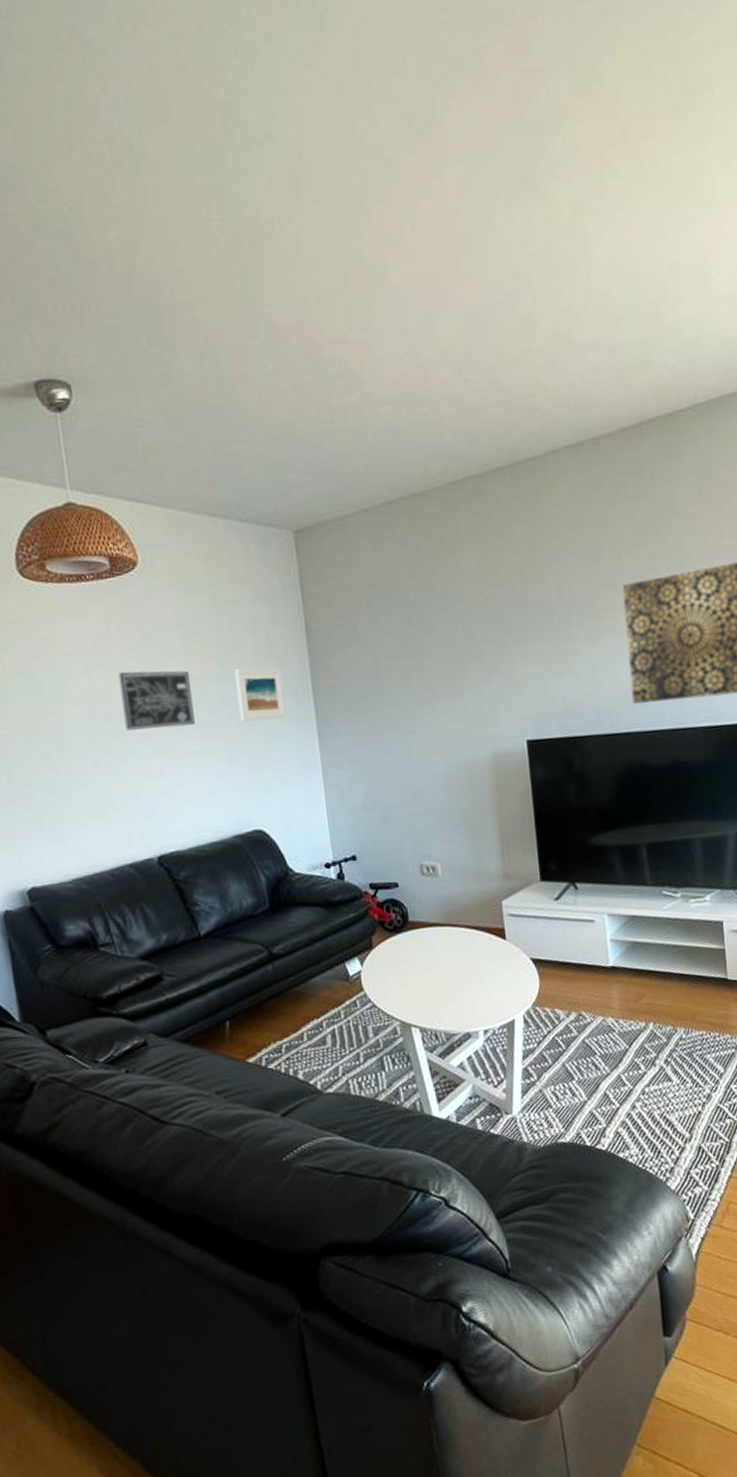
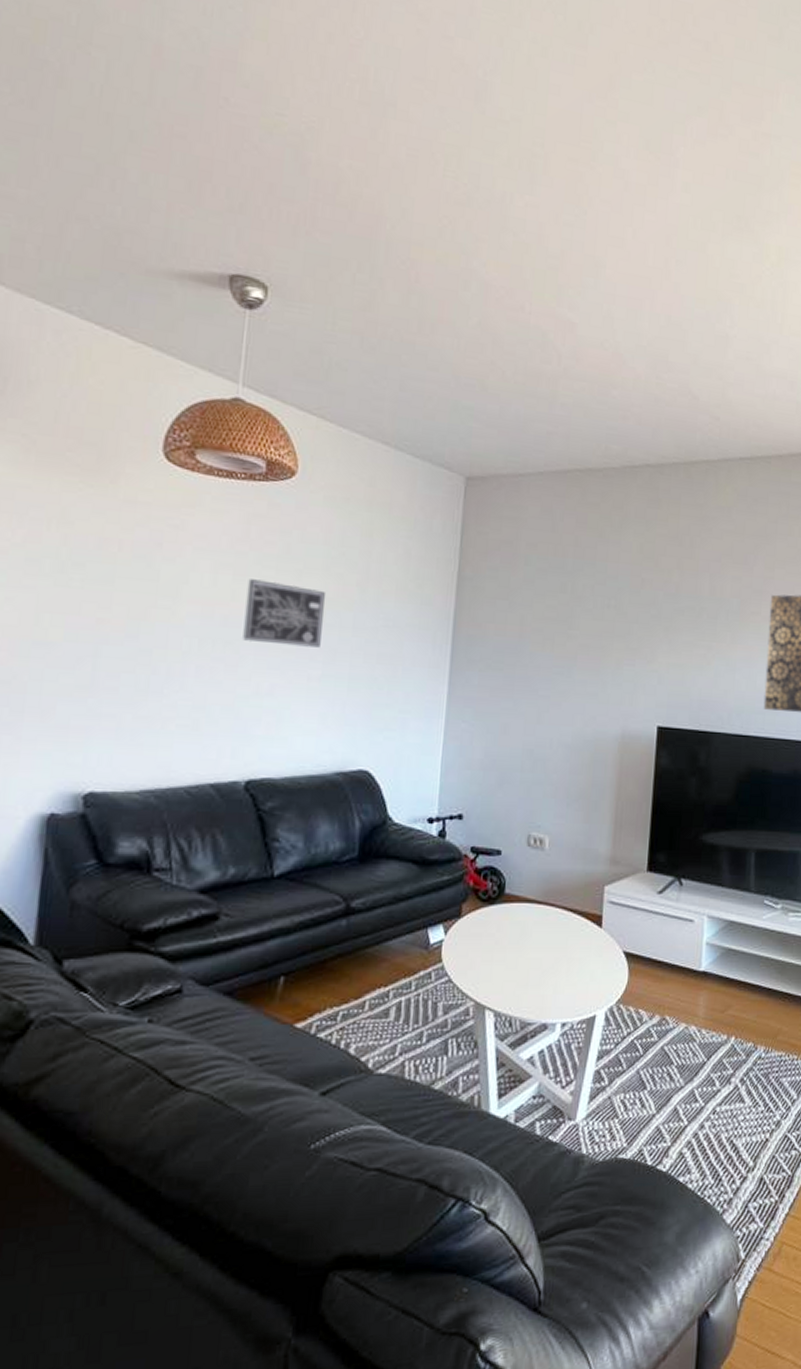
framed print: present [234,668,287,722] -> none [370,600,425,658]

